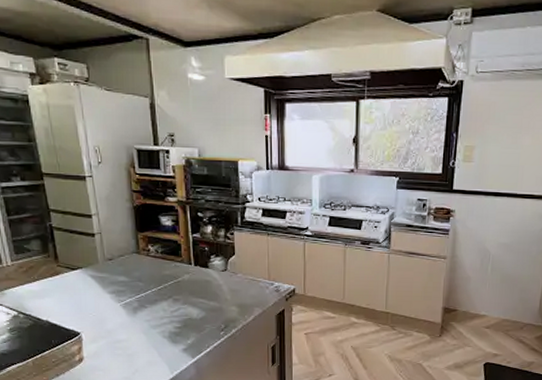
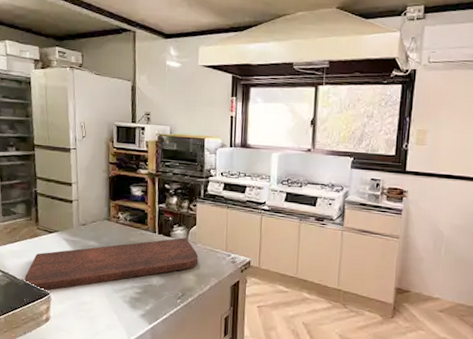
cutting board: none [49,268,240,332] -> present [24,237,199,292]

